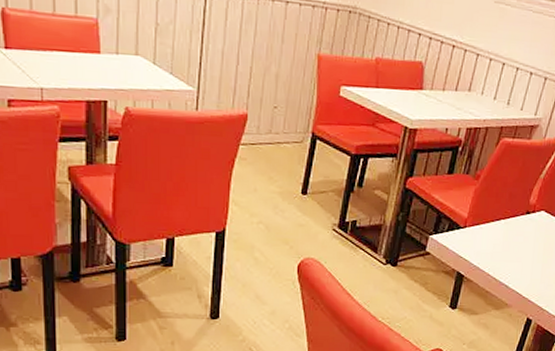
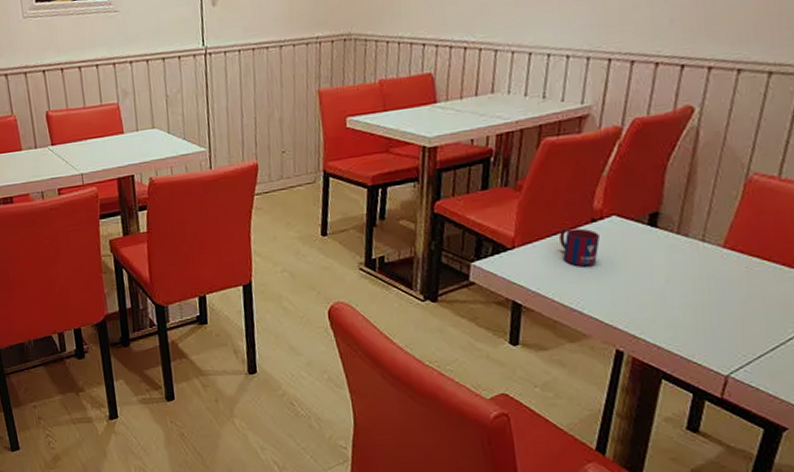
mug: none [501,216,530,250] -> present [559,228,600,267]

